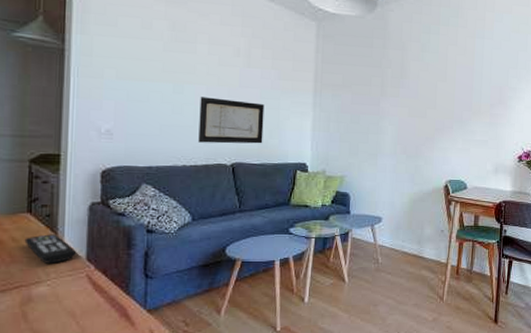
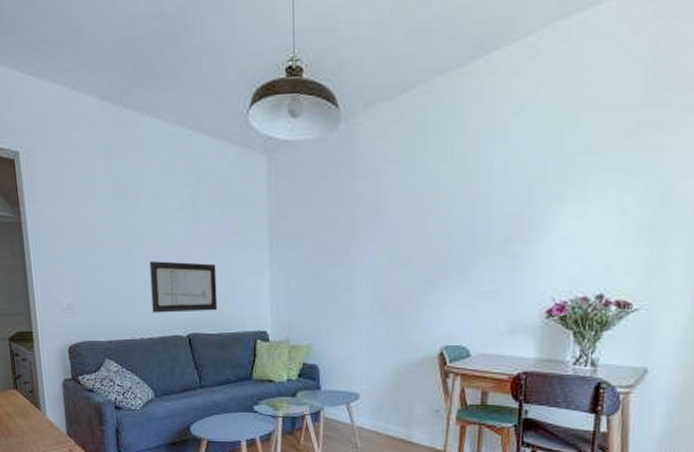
remote control: present [24,234,76,264] -> none [15,410,58,437]

